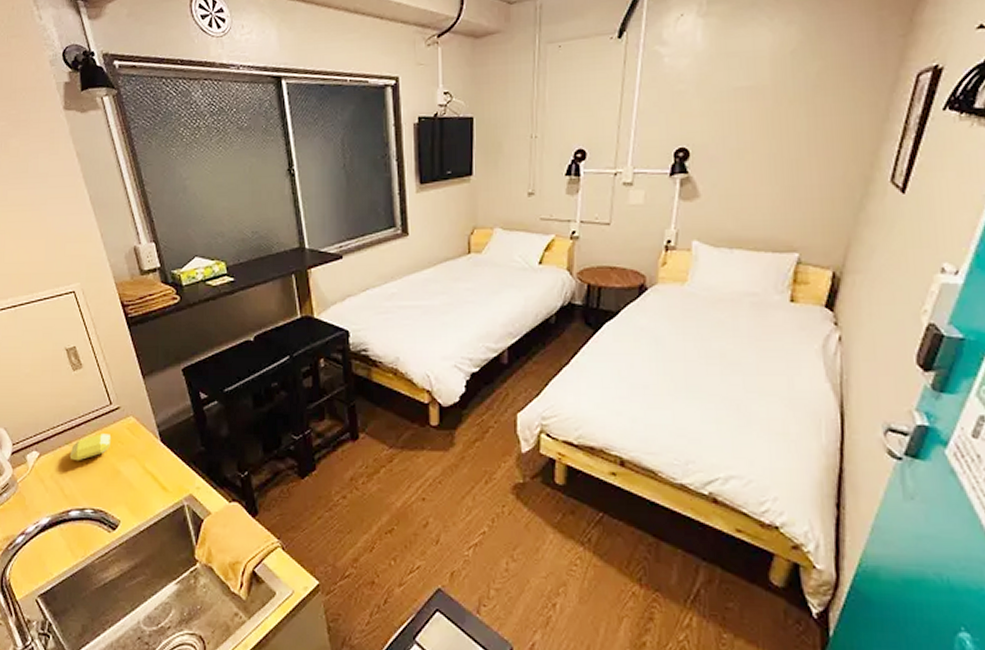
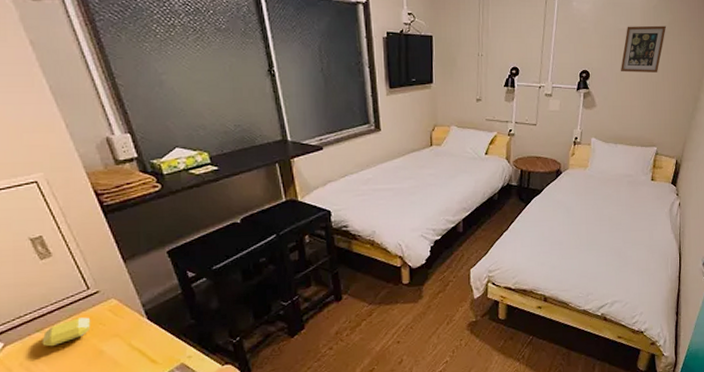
picture frame: none [738,77,814,148] -> present [621,25,667,73]

